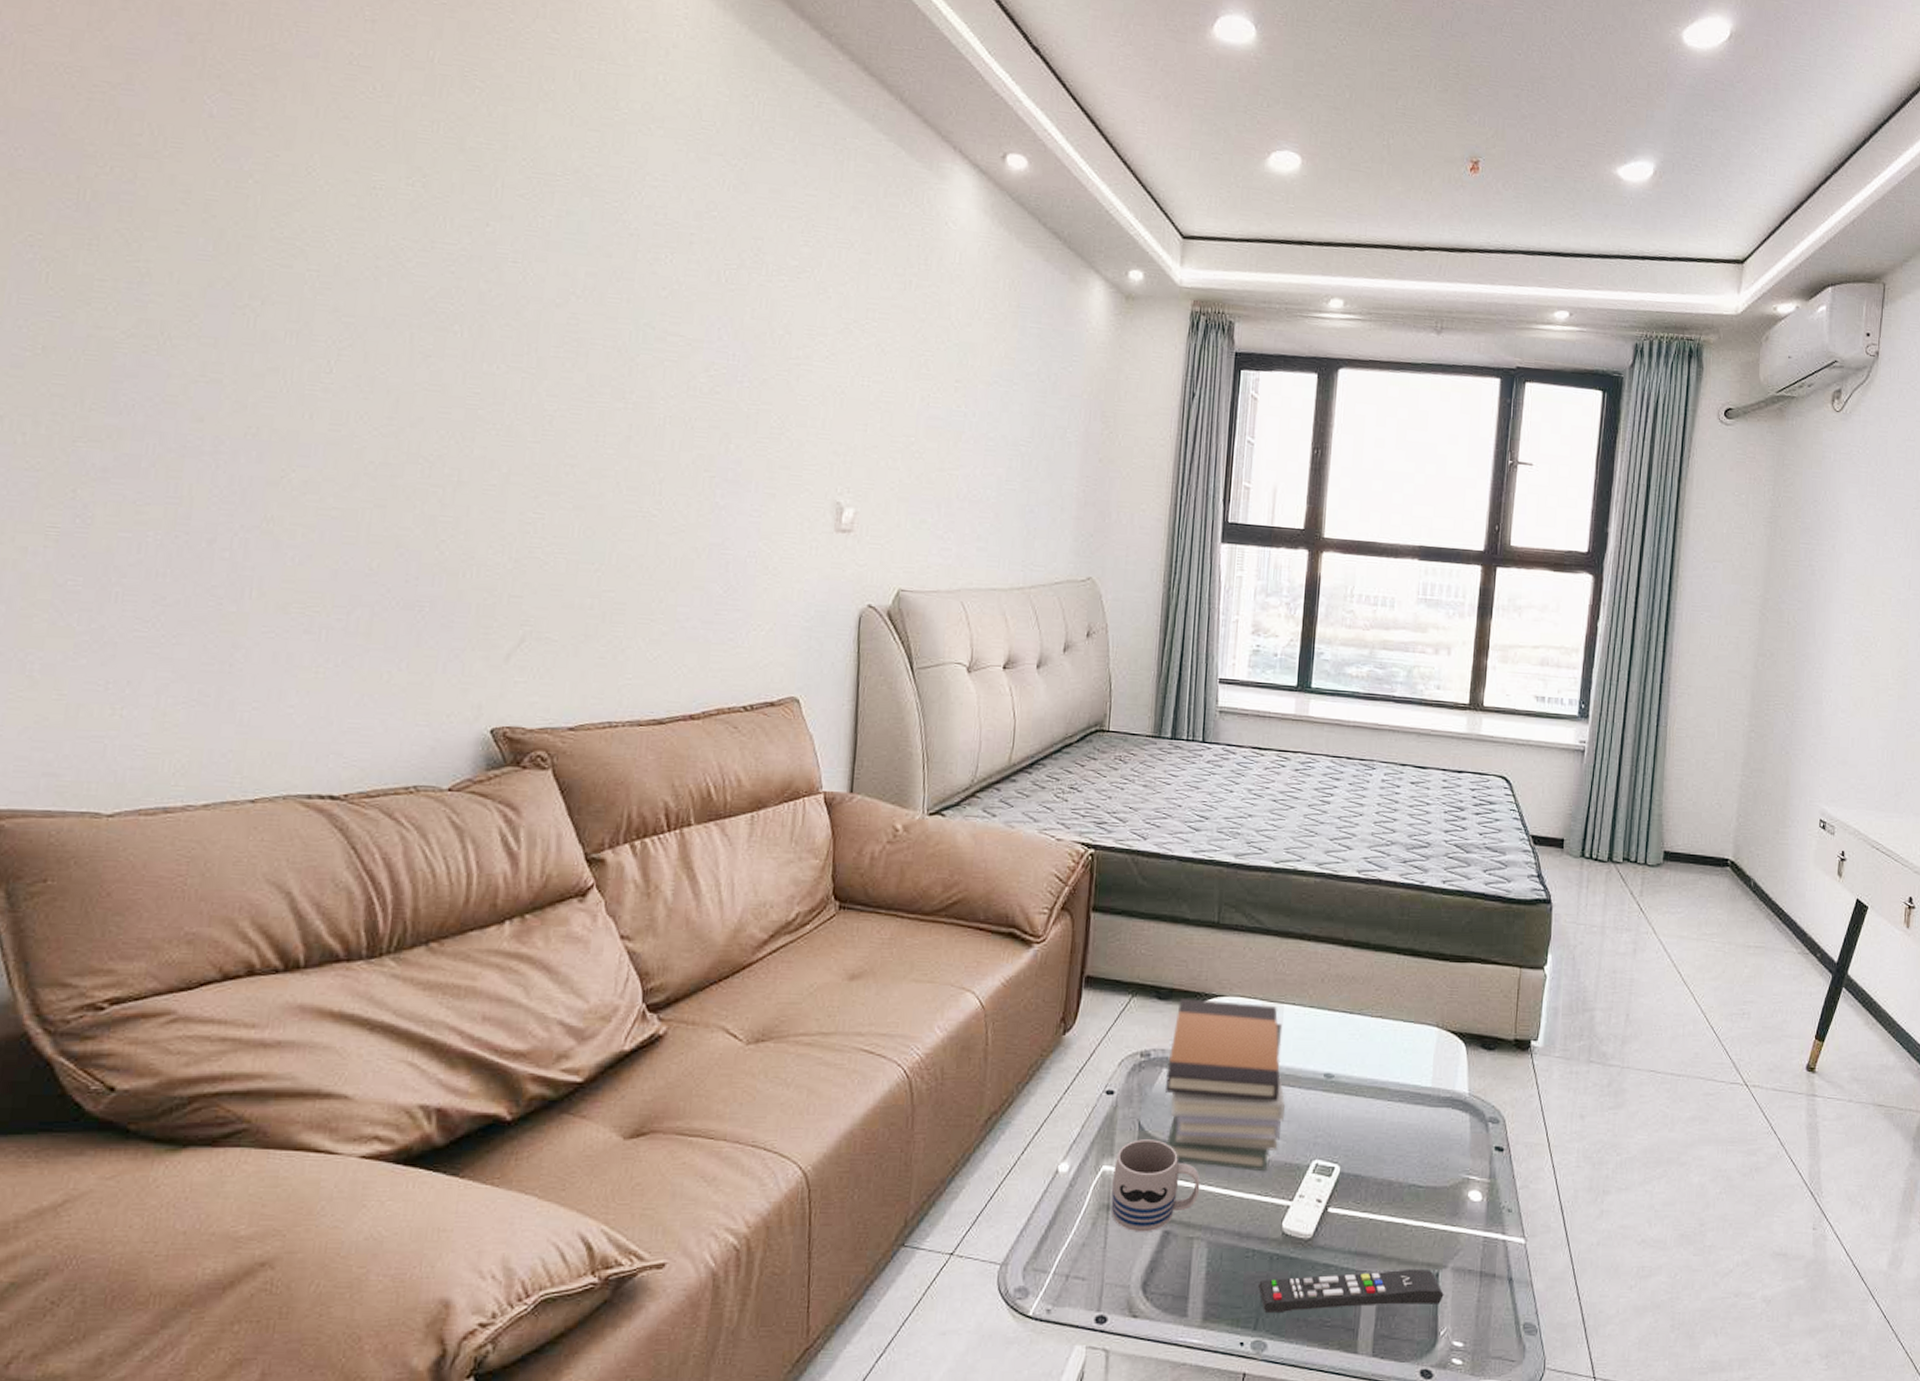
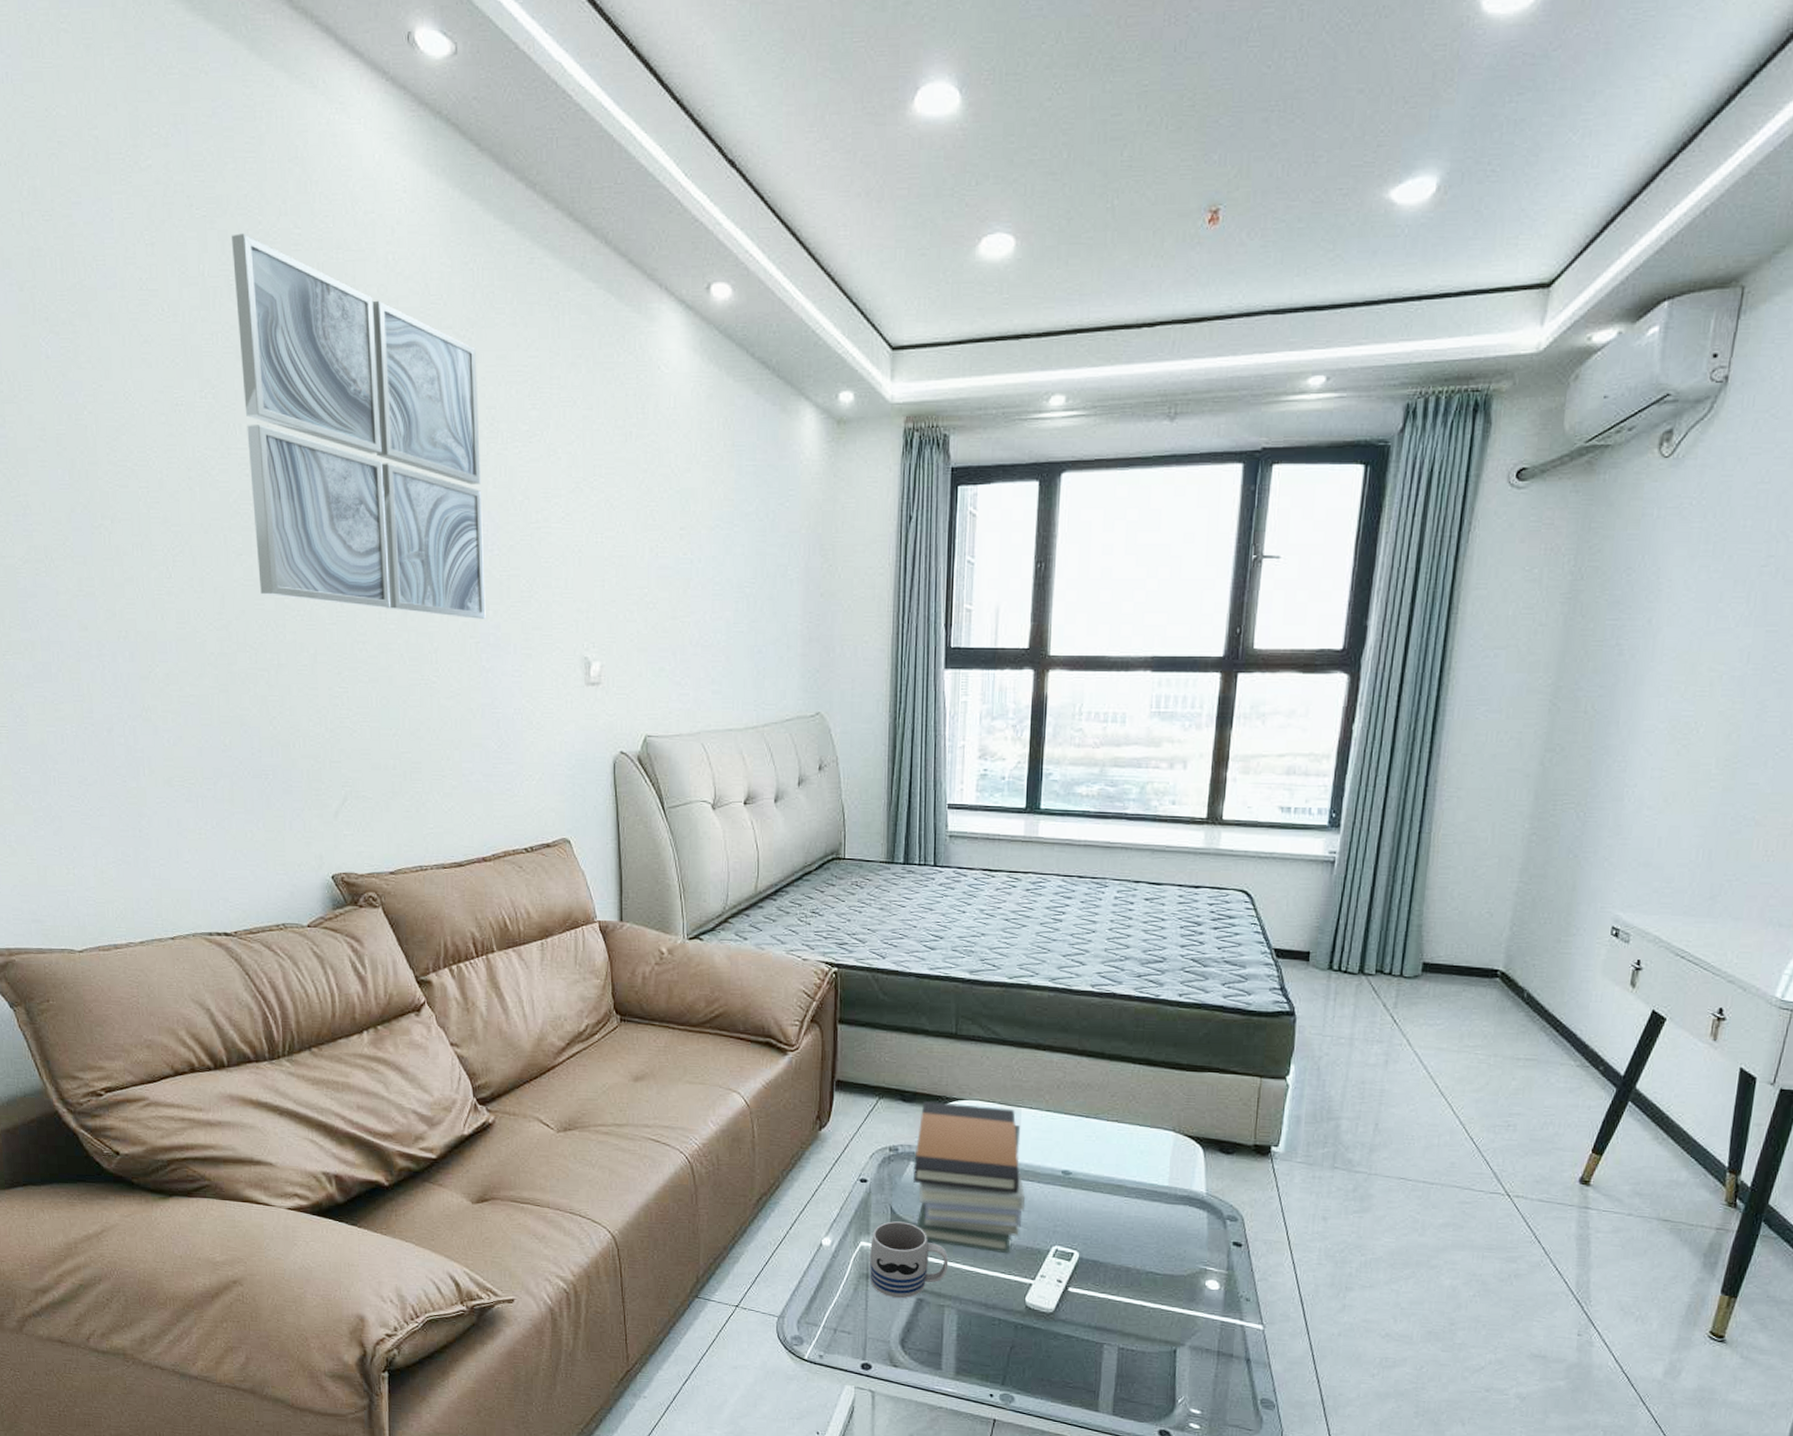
wall art: none [448,27,747,453] -> present [232,233,486,619]
remote control: present [1258,1268,1444,1314] -> none [1005,1344,1182,1376]

